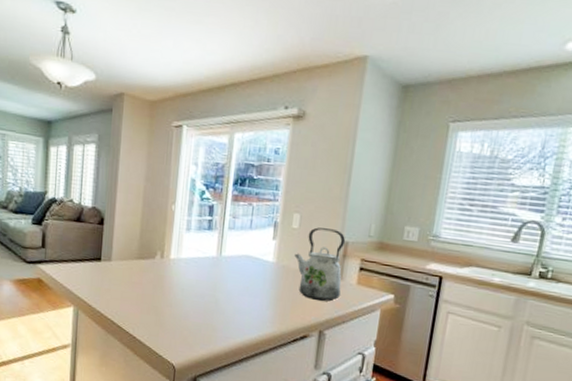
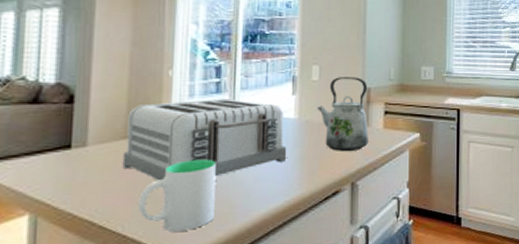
toaster: none [135,232,264,303] -> present [122,98,287,181]
mug: none [145,285,204,344] -> present [138,159,216,232]

